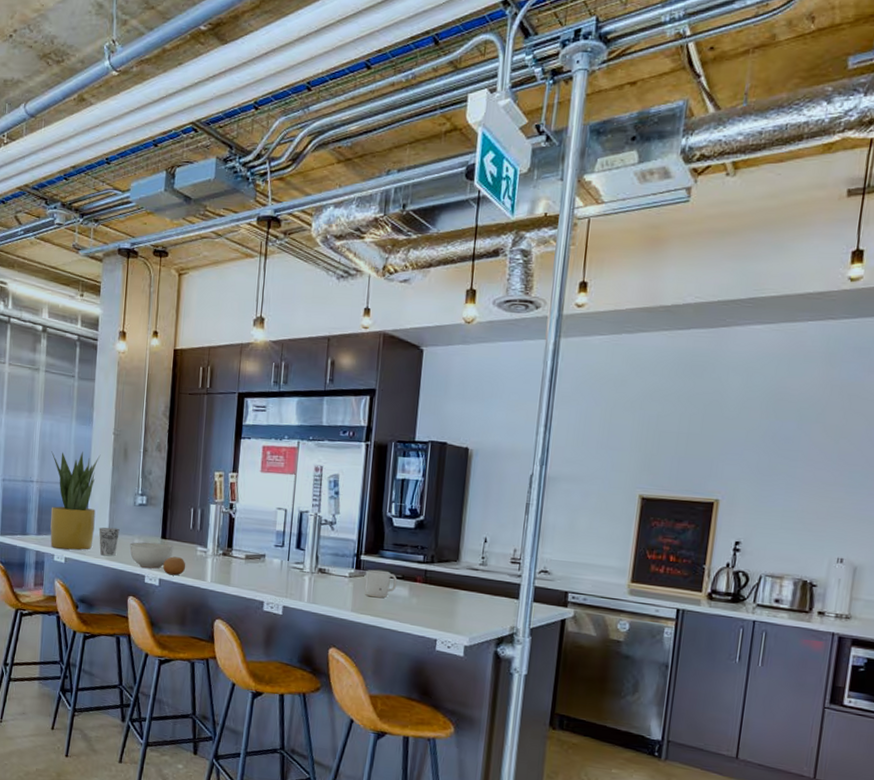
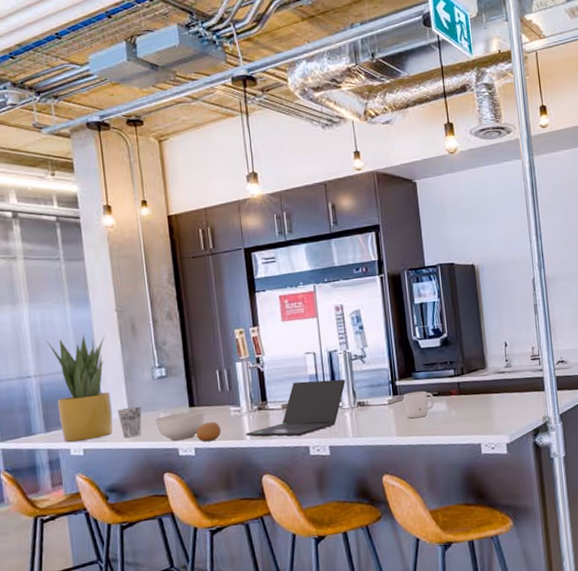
laptop: none [207,535,311,589] -> present [246,379,346,437]

